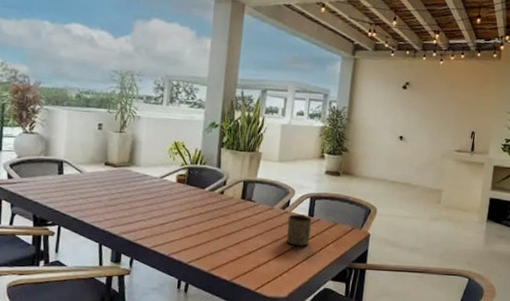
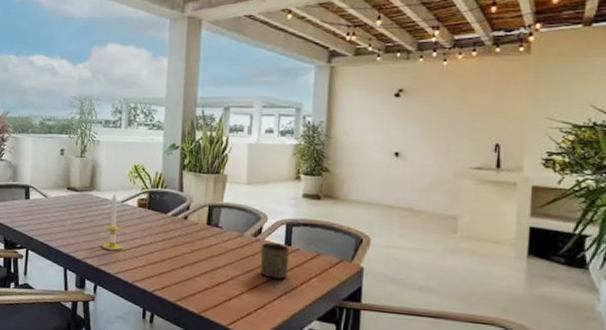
candle: none [139,169,161,225] -> present [102,193,123,251]

